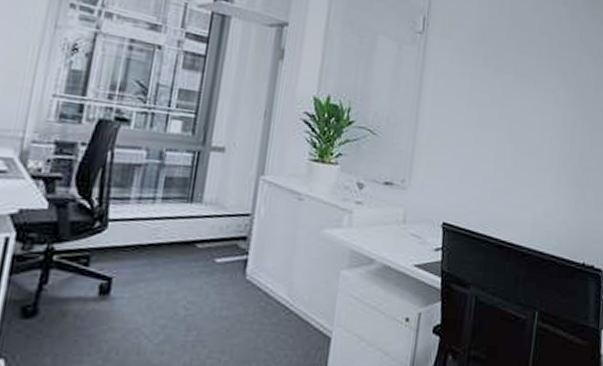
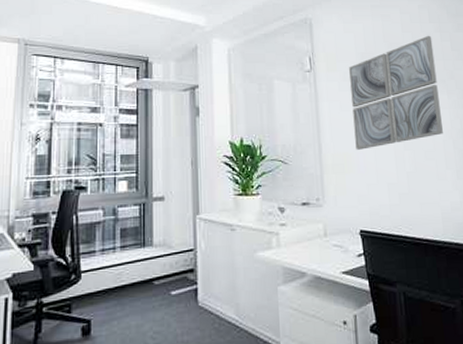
wall art: none [456,19,562,134] -> present [348,35,443,150]

